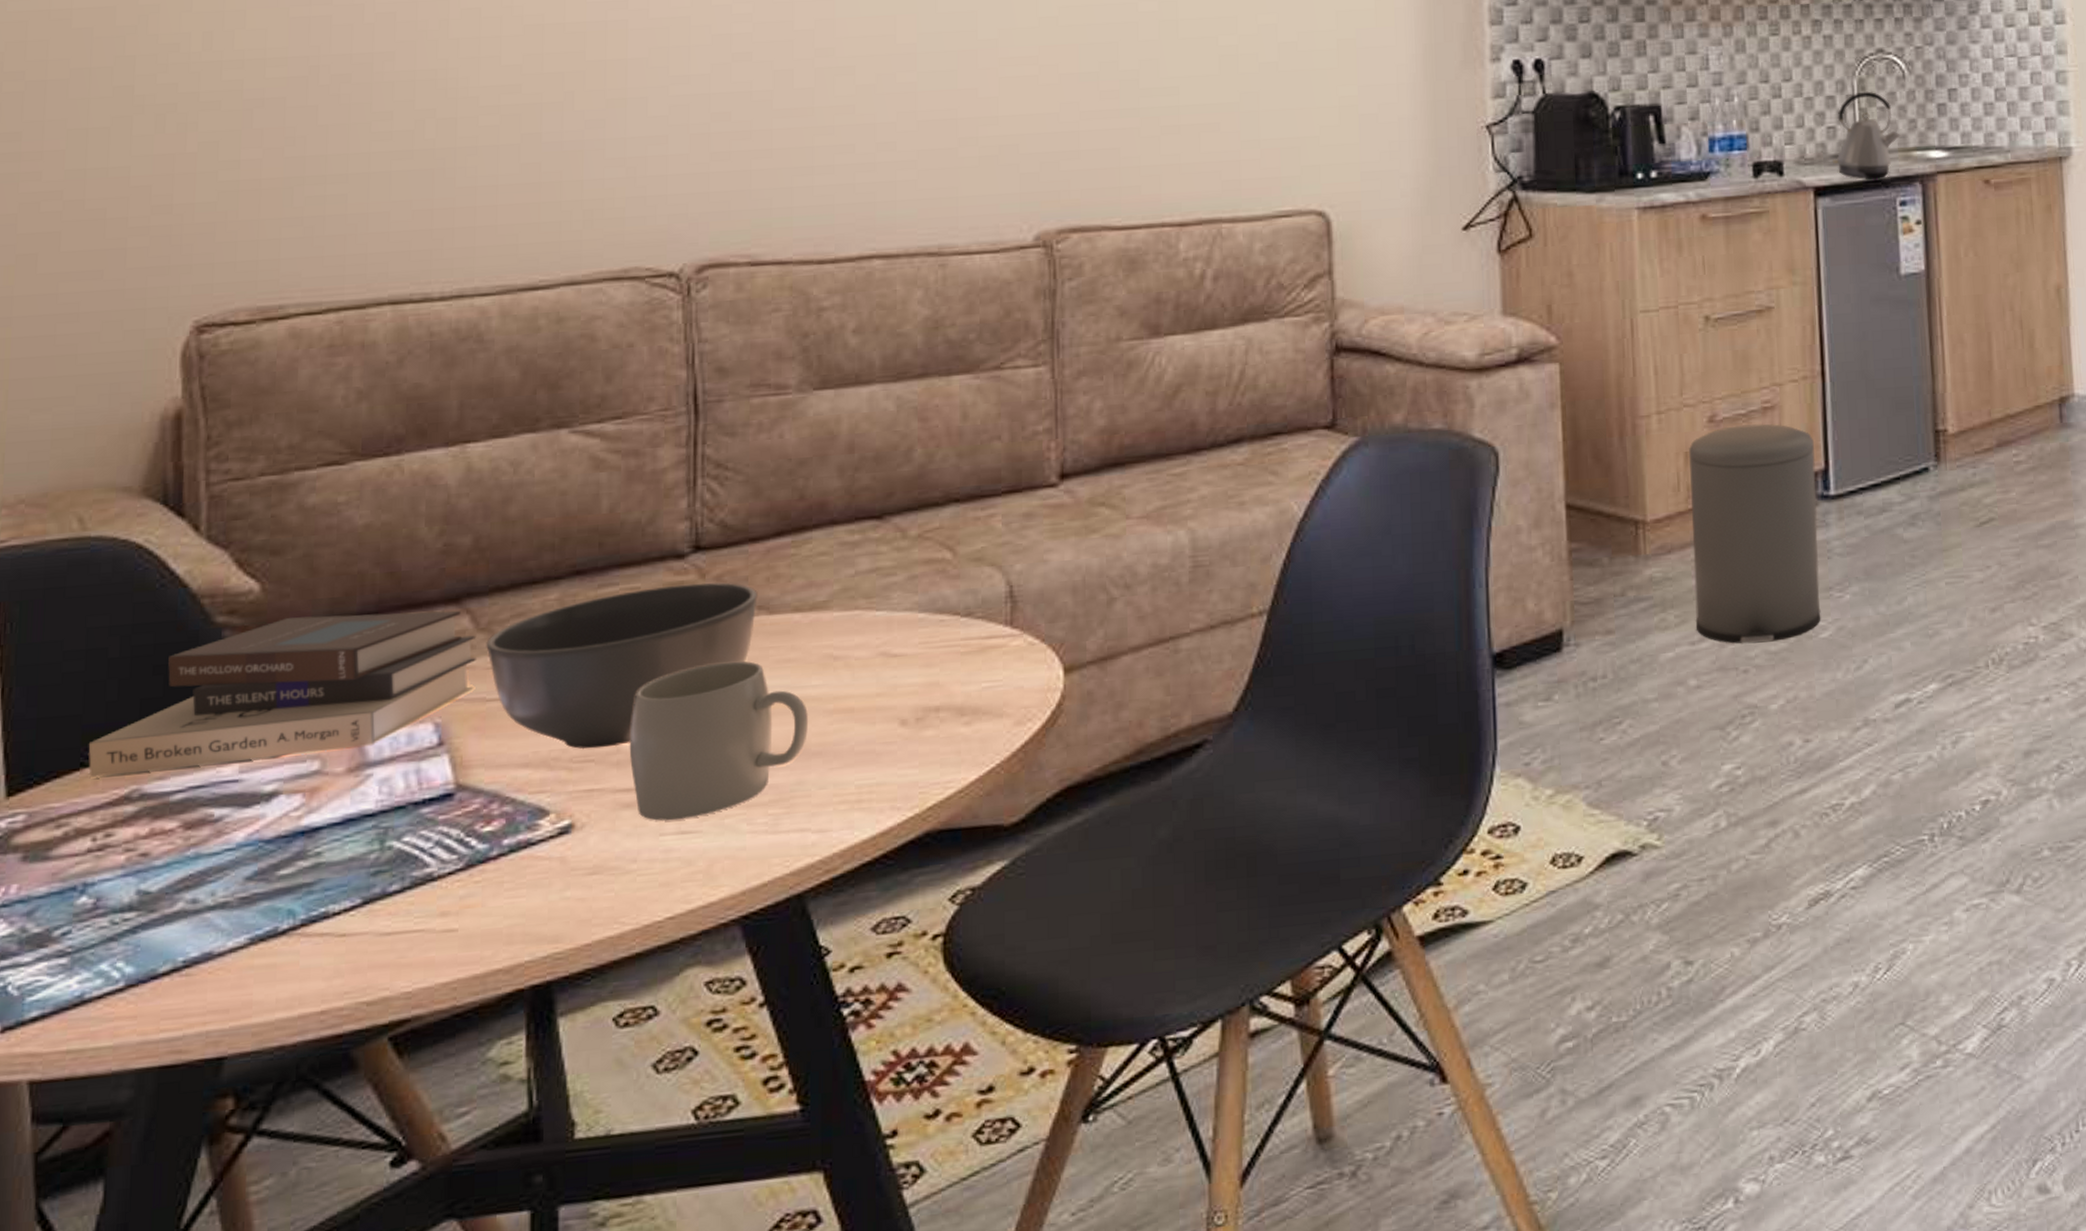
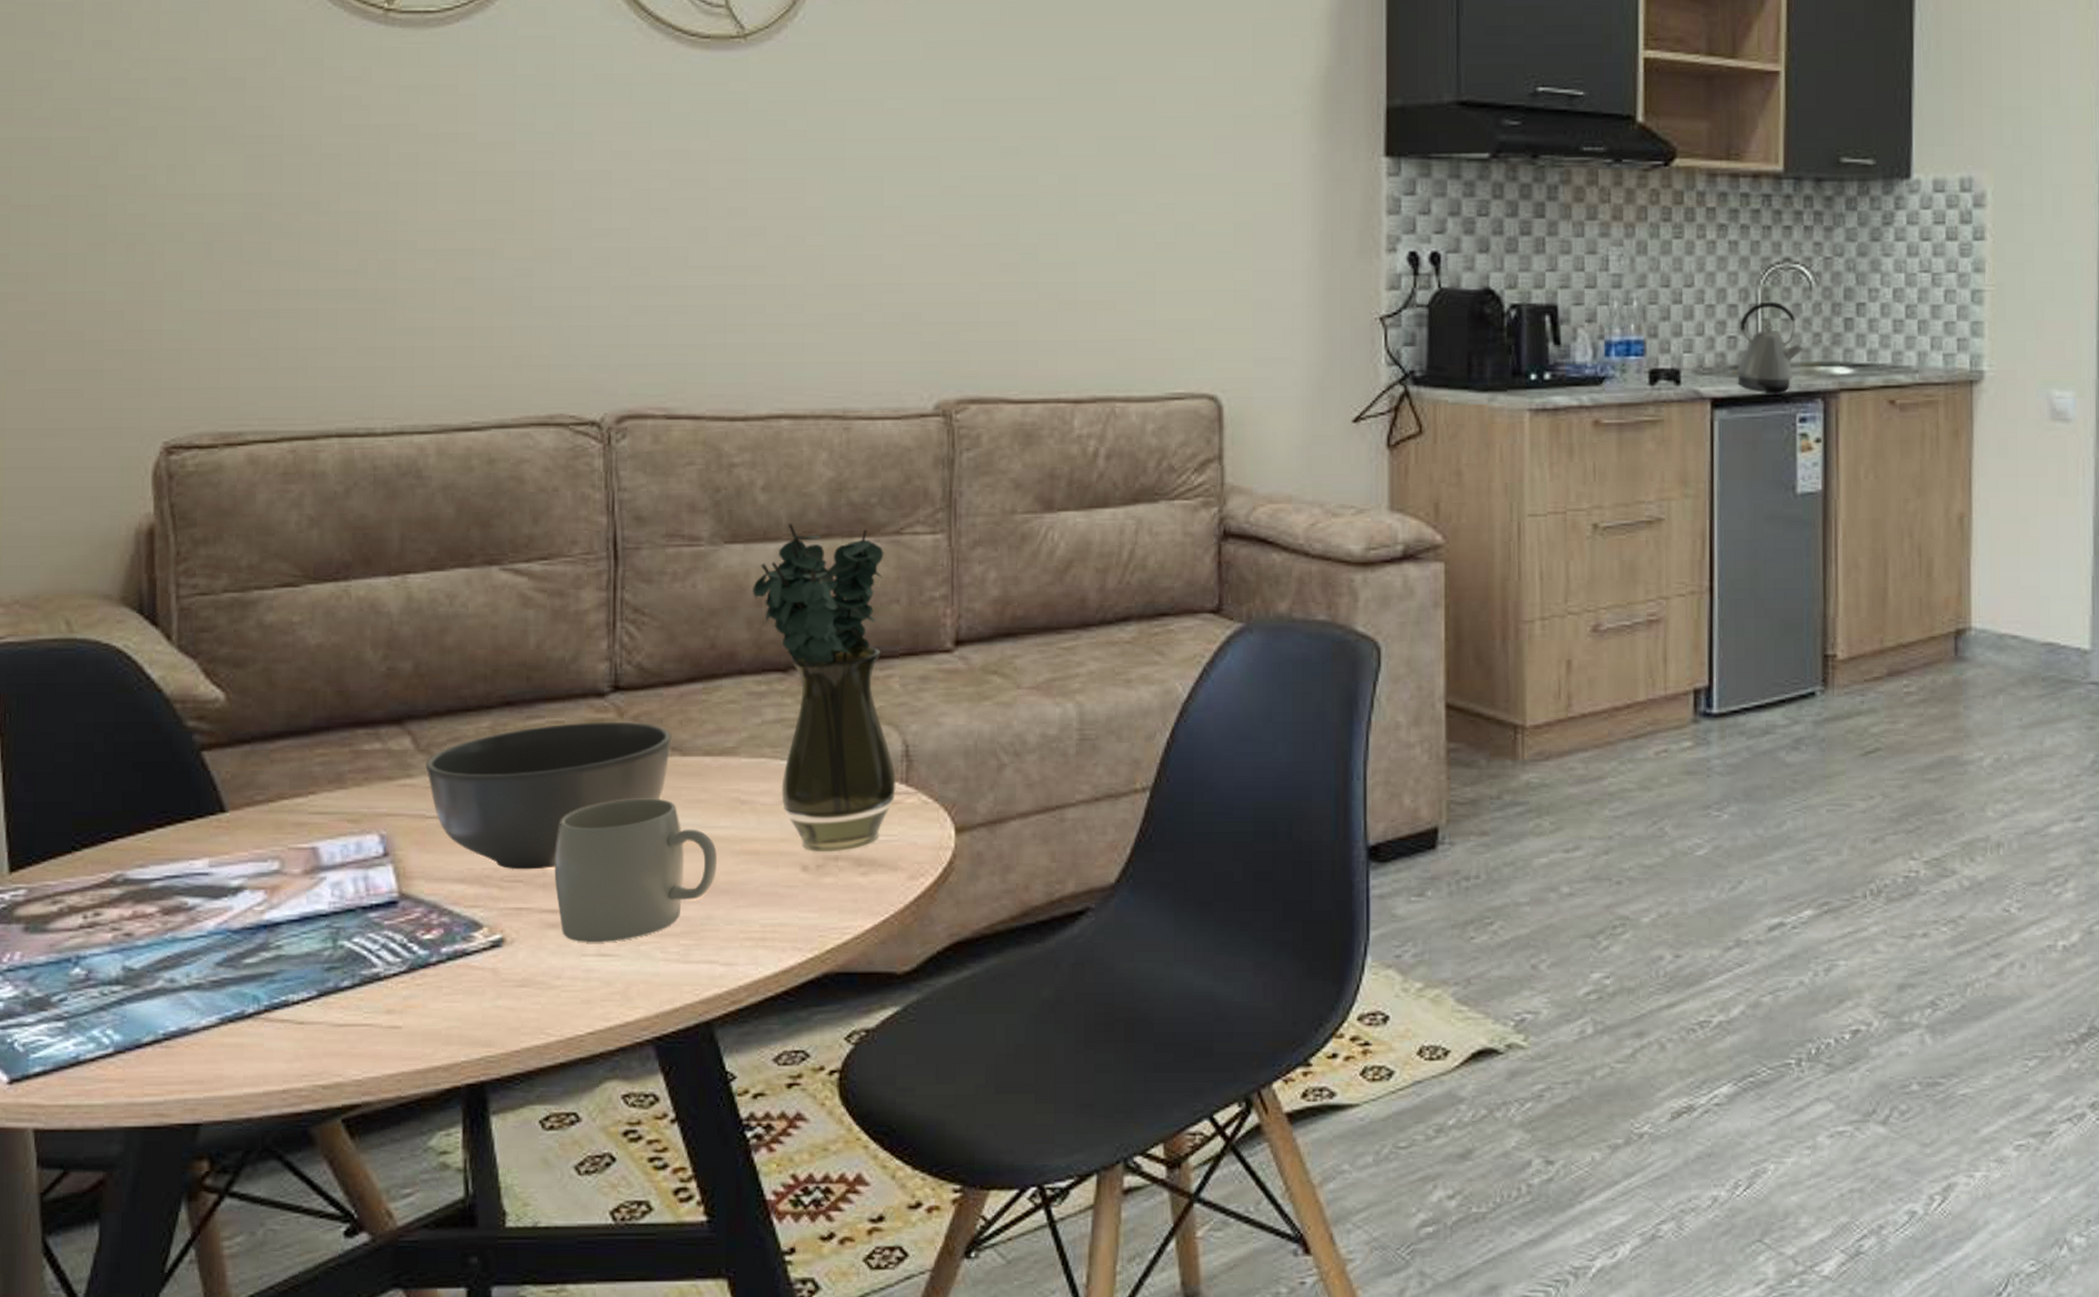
books: present [88,610,476,777] -> none [78,727,417,860]
vase: none [843,365,1001,705] -> present [752,524,897,853]
pedal bin: present [1689,424,1821,643] -> none [1570,637,1700,856]

